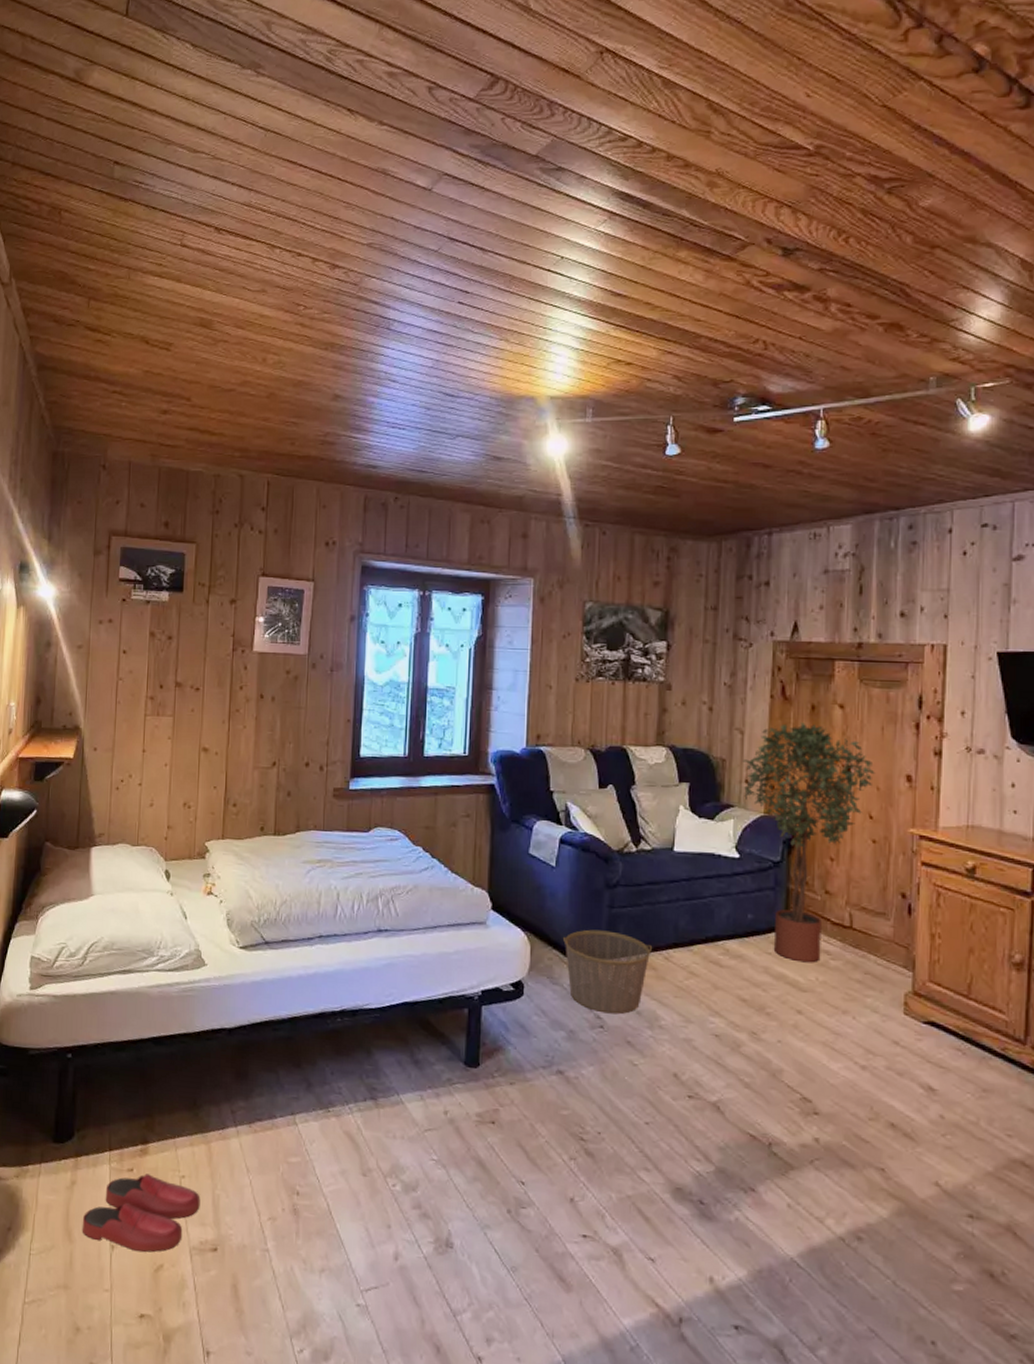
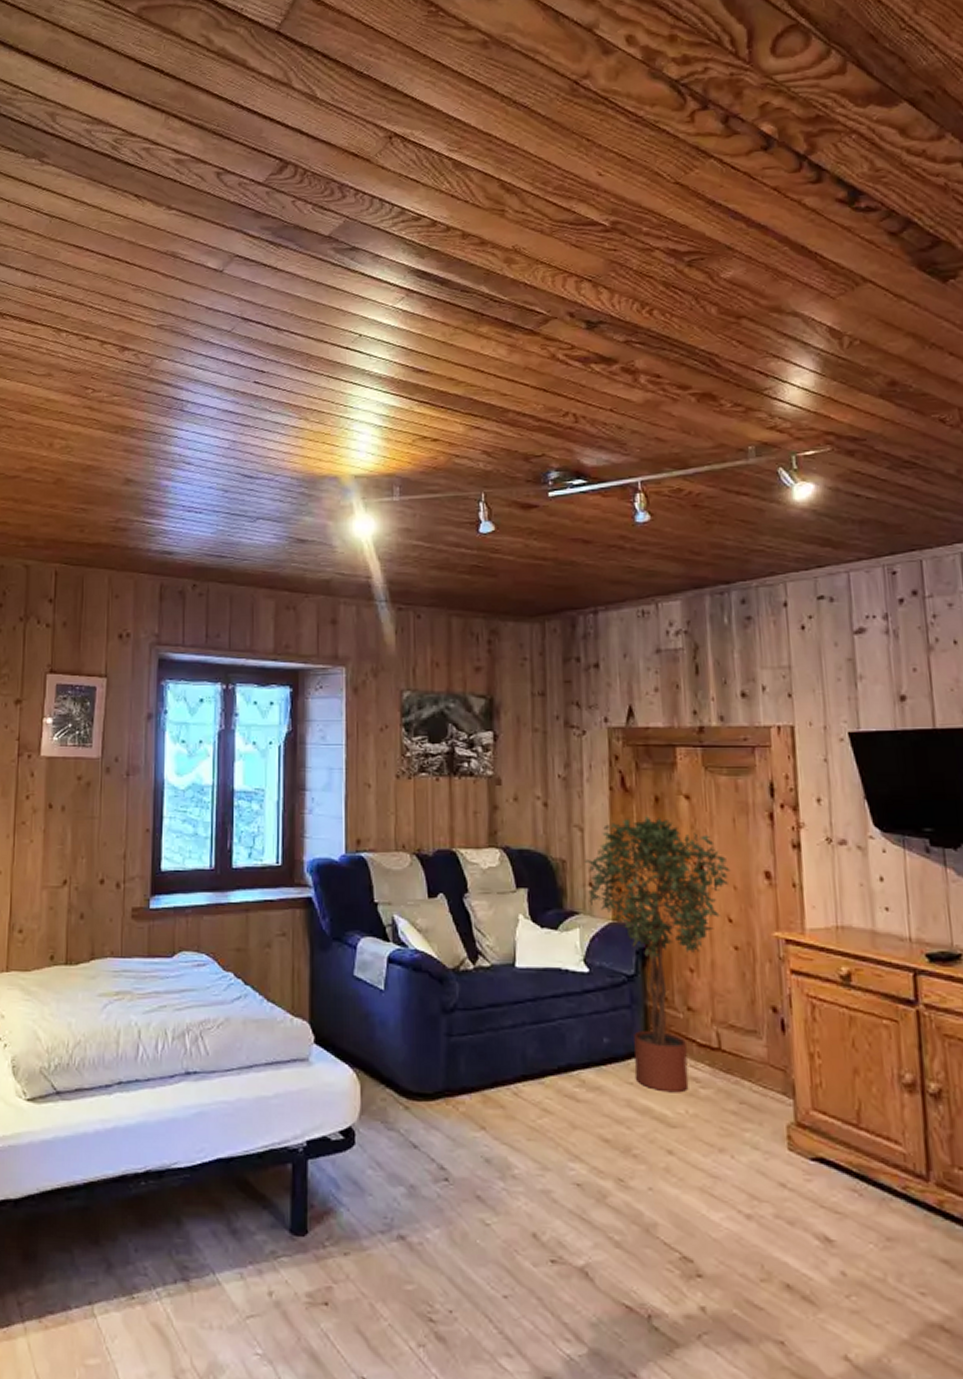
basket: present [563,929,653,1014] -> none [397,1062,499,1164]

